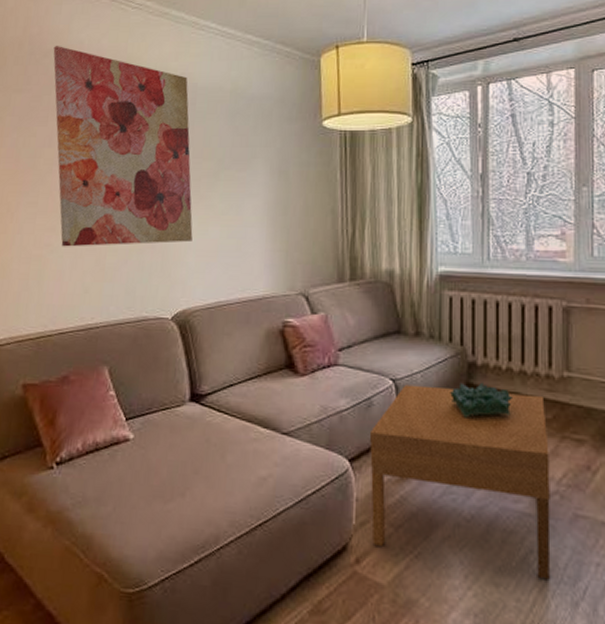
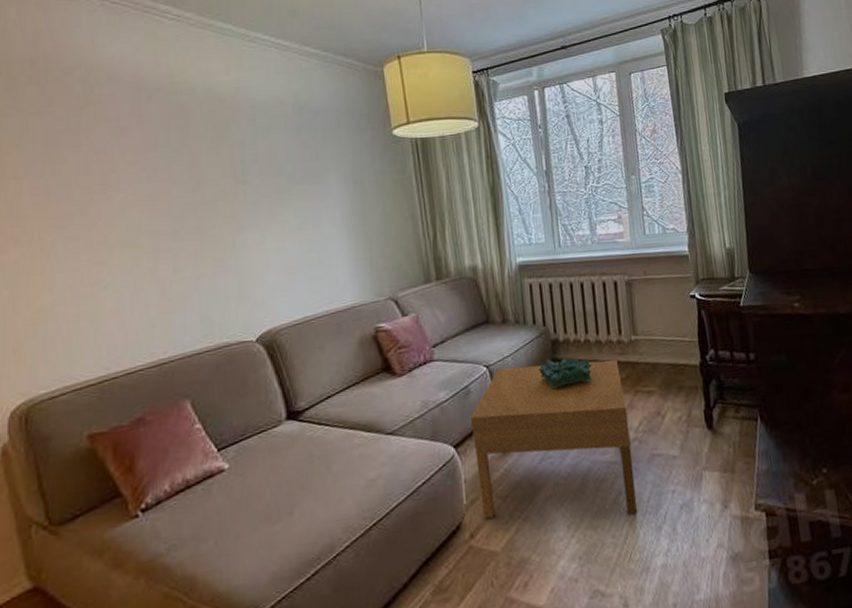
wall art: present [53,46,193,247] -> none [76,62,269,281]

